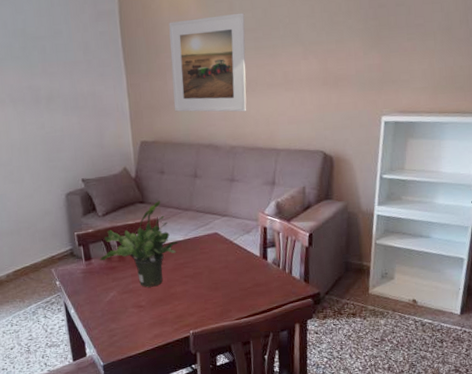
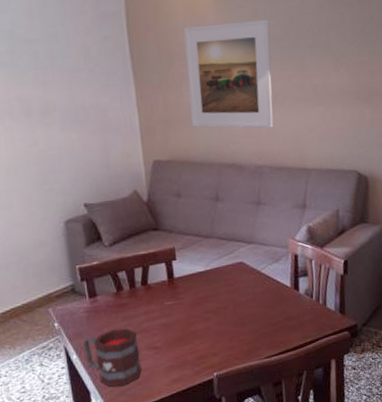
mug: none [79,288,128,339] -> present [82,328,142,387]
potted plant: present [99,201,178,288] -> none [106,227,199,326]

